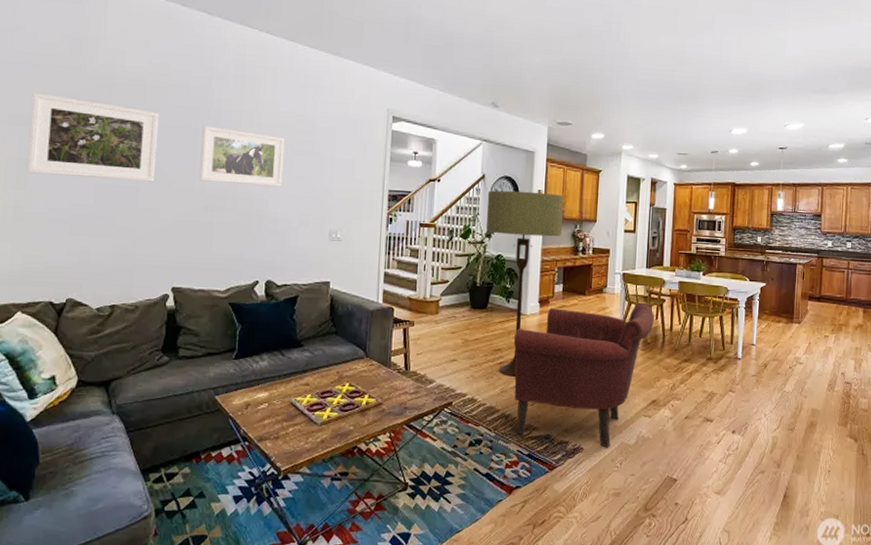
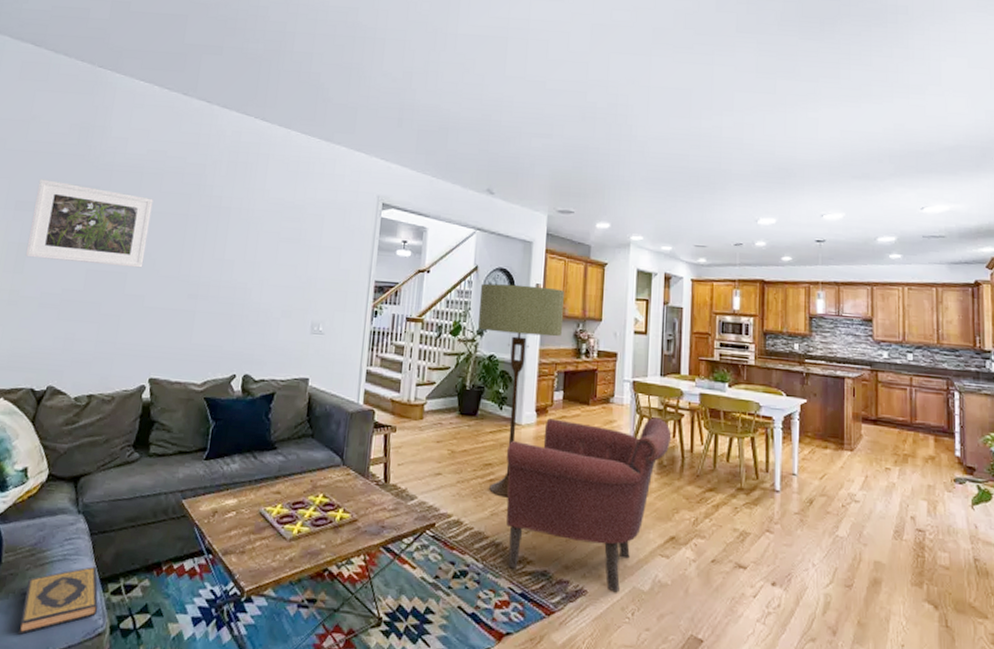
hardback book: none [64,460,142,524] -> present [18,567,98,635]
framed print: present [199,126,285,187] -> none [185,212,272,276]

